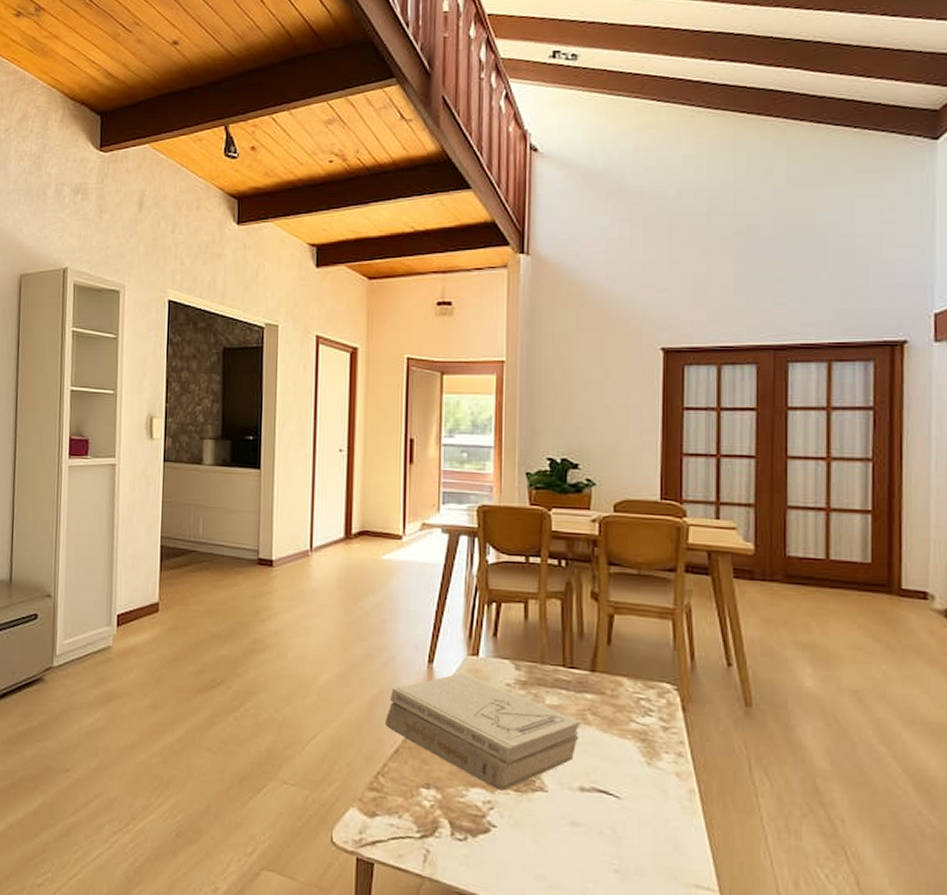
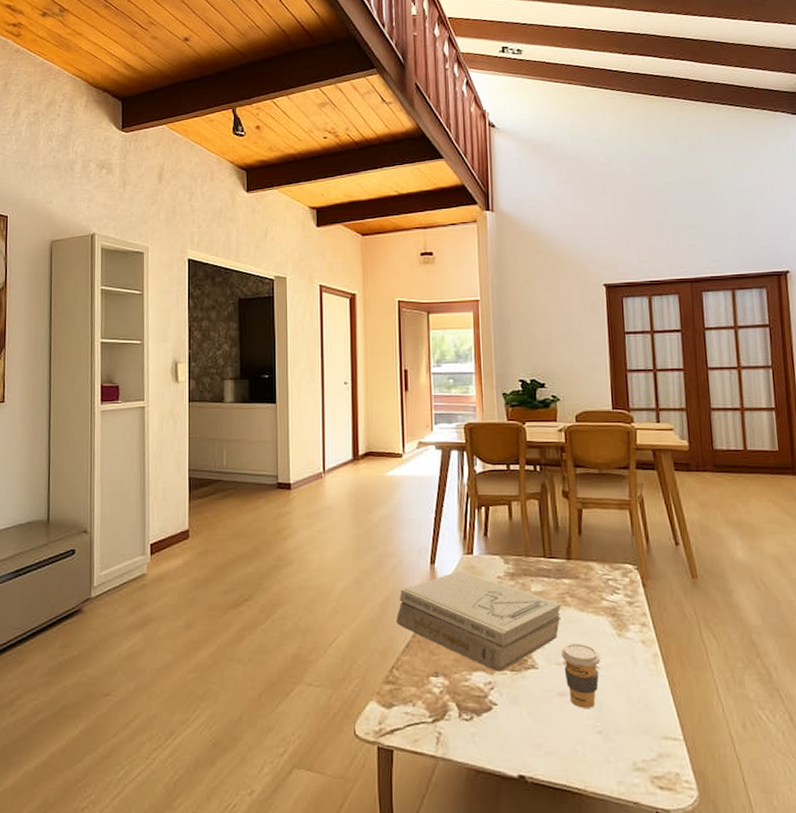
coffee cup: none [576,768,624,843] -> present [560,644,601,708]

